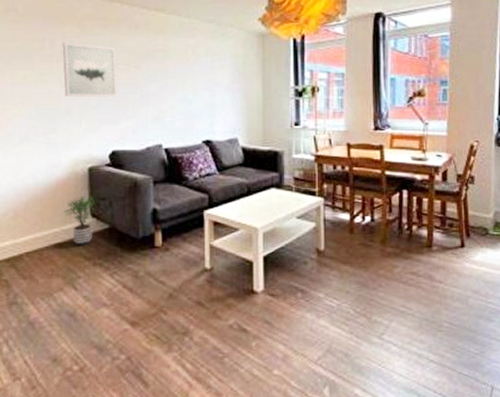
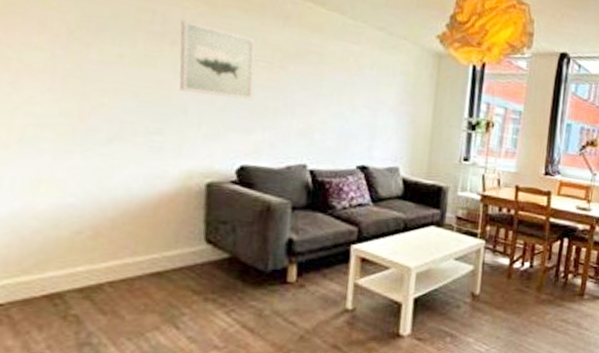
potted plant: present [63,196,95,246] -> none [167,217,212,278]

